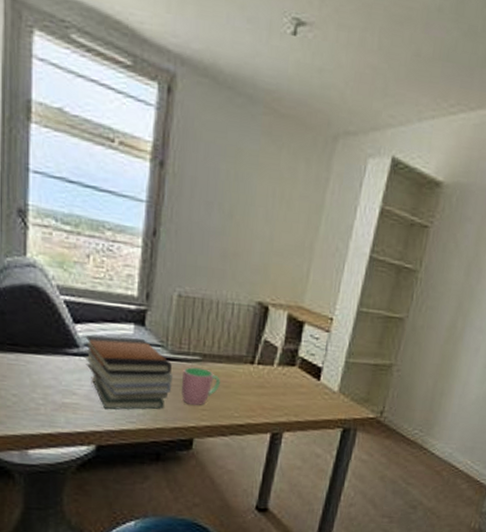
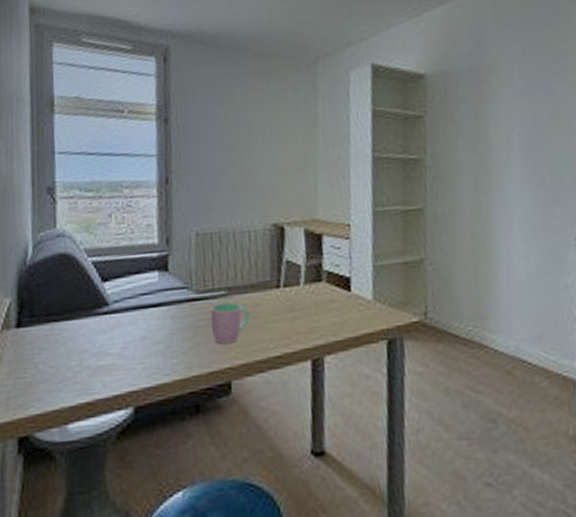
book stack: present [84,335,173,410] -> none [113,283,202,366]

